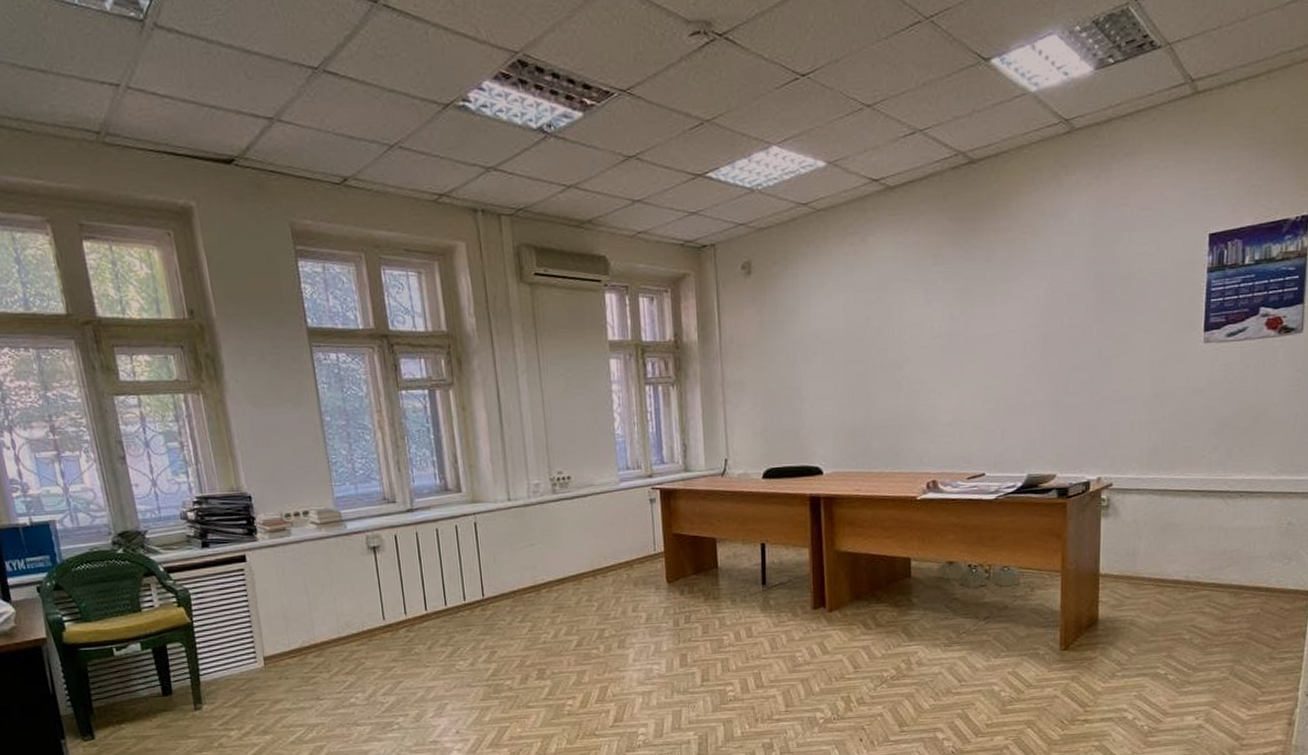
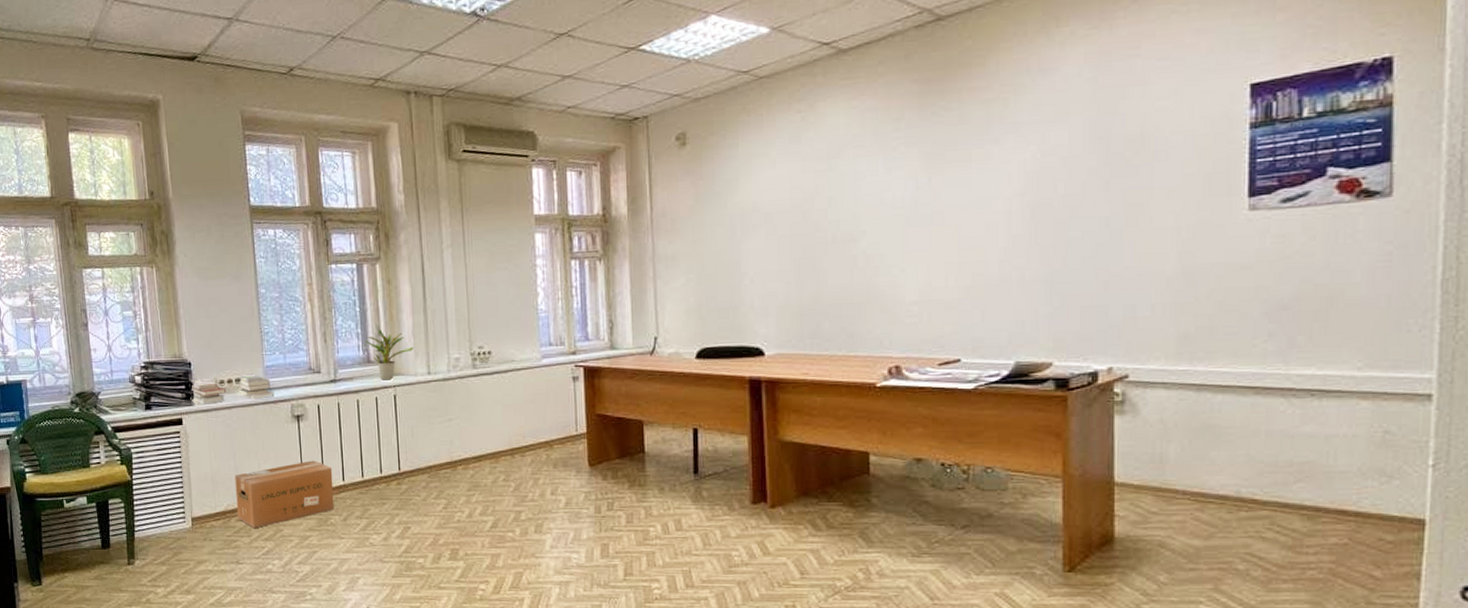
box: none [308,591,418,664] -> present [234,460,335,529]
potted plant: none [442,457,493,510] -> present [365,330,414,382]

